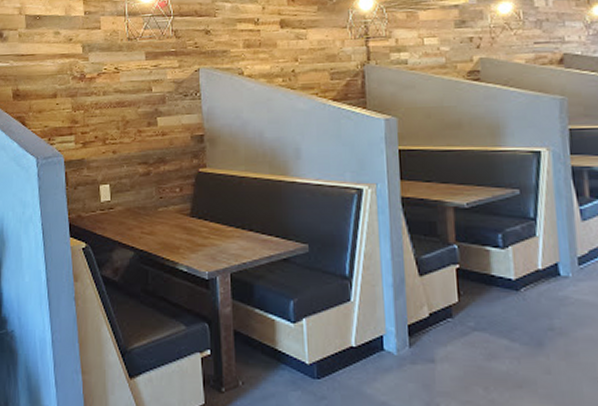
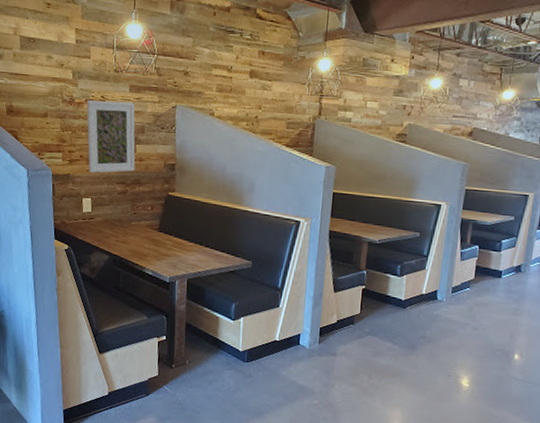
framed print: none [99,71,158,155] -> present [86,100,136,173]

